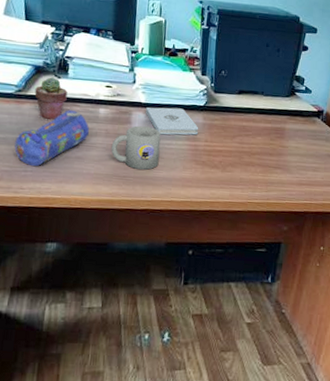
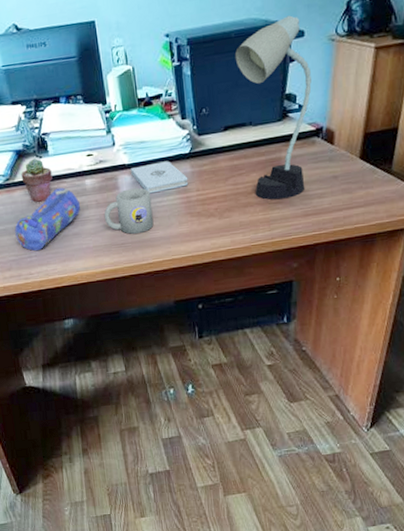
desk lamp: none [257,13,319,166] -> present [235,15,312,201]

